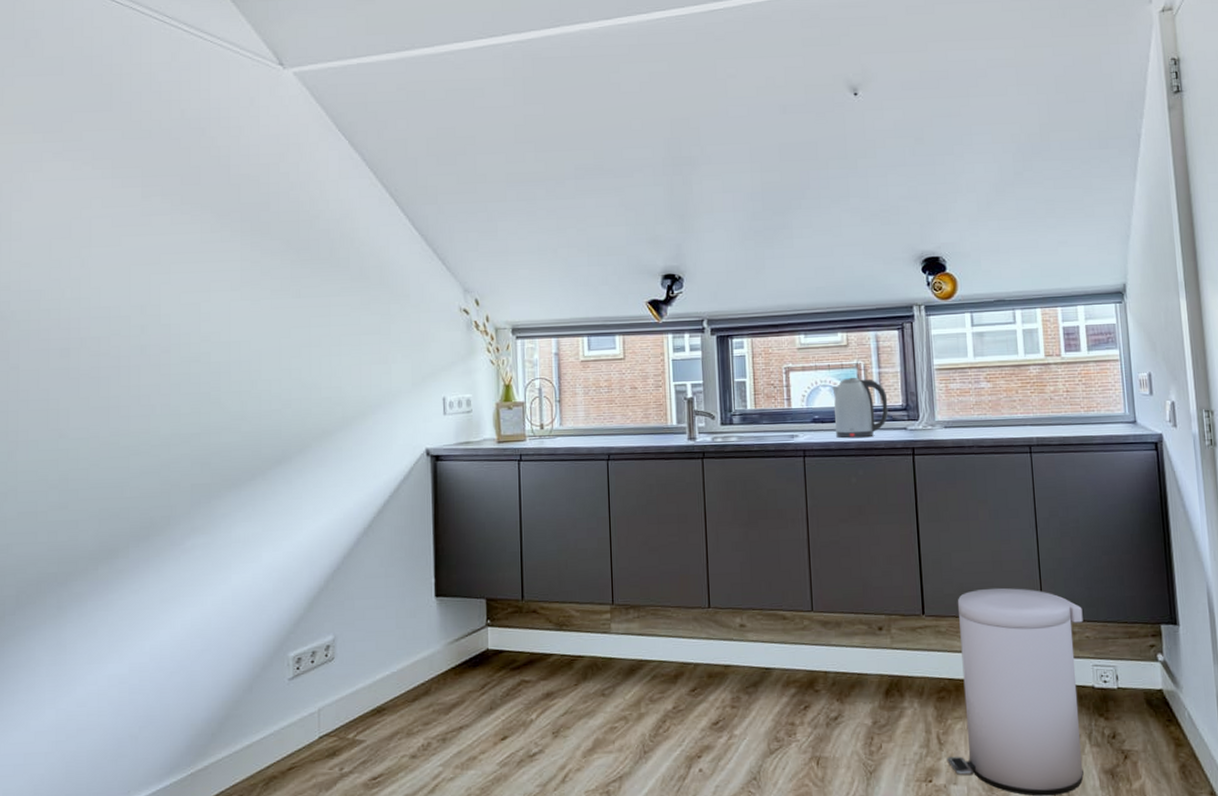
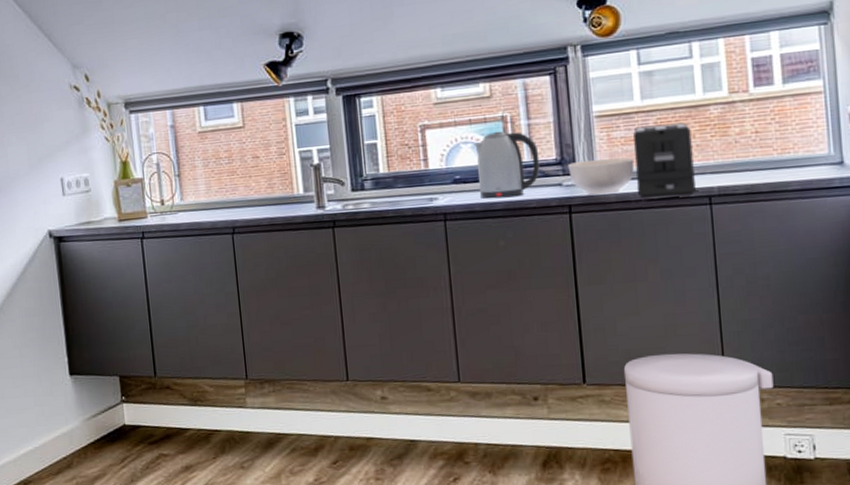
bowl: none [912,407,968,440] -> present [568,157,635,195]
toaster: none [966,379,1018,445] -> present [632,122,696,199]

